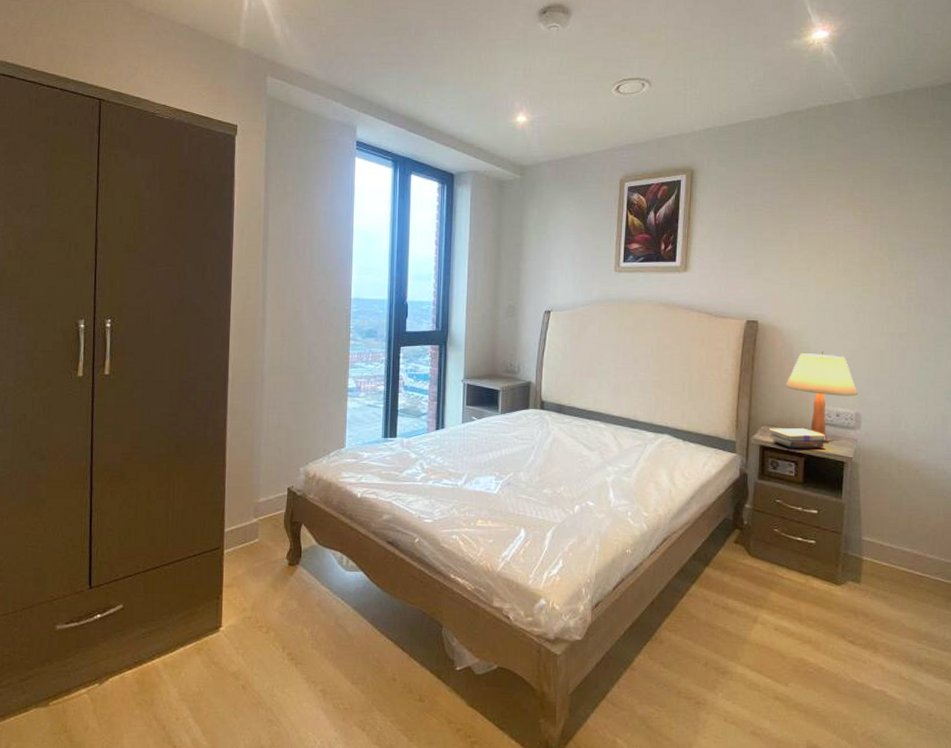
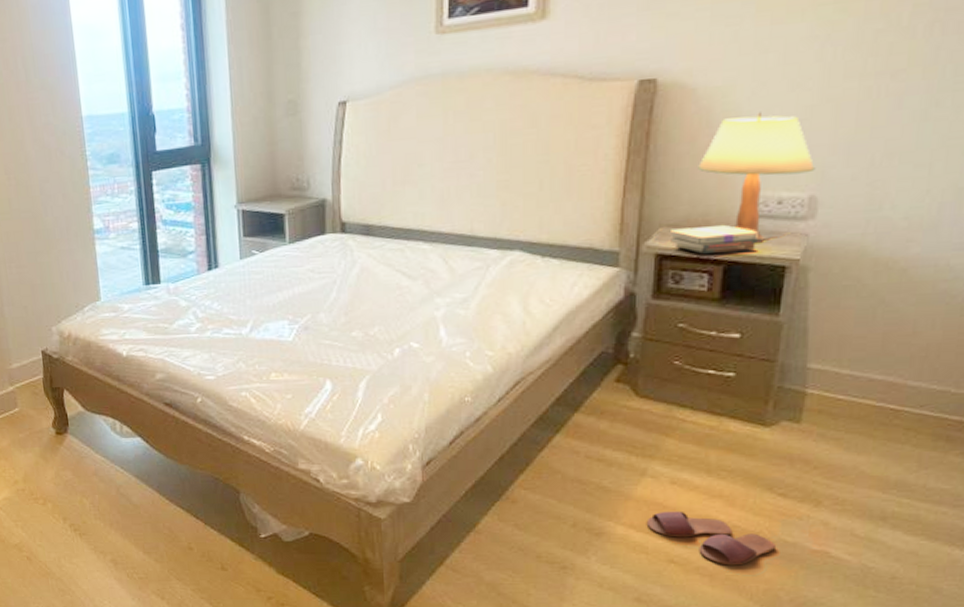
slippers: none [758,653,850,703] -> present [646,511,777,566]

